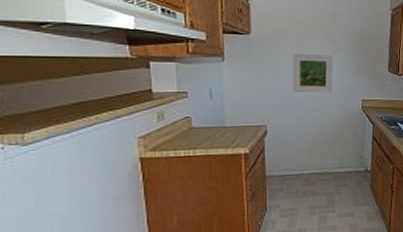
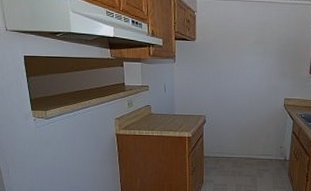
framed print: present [293,53,333,93] -> none [227,56,261,91]

